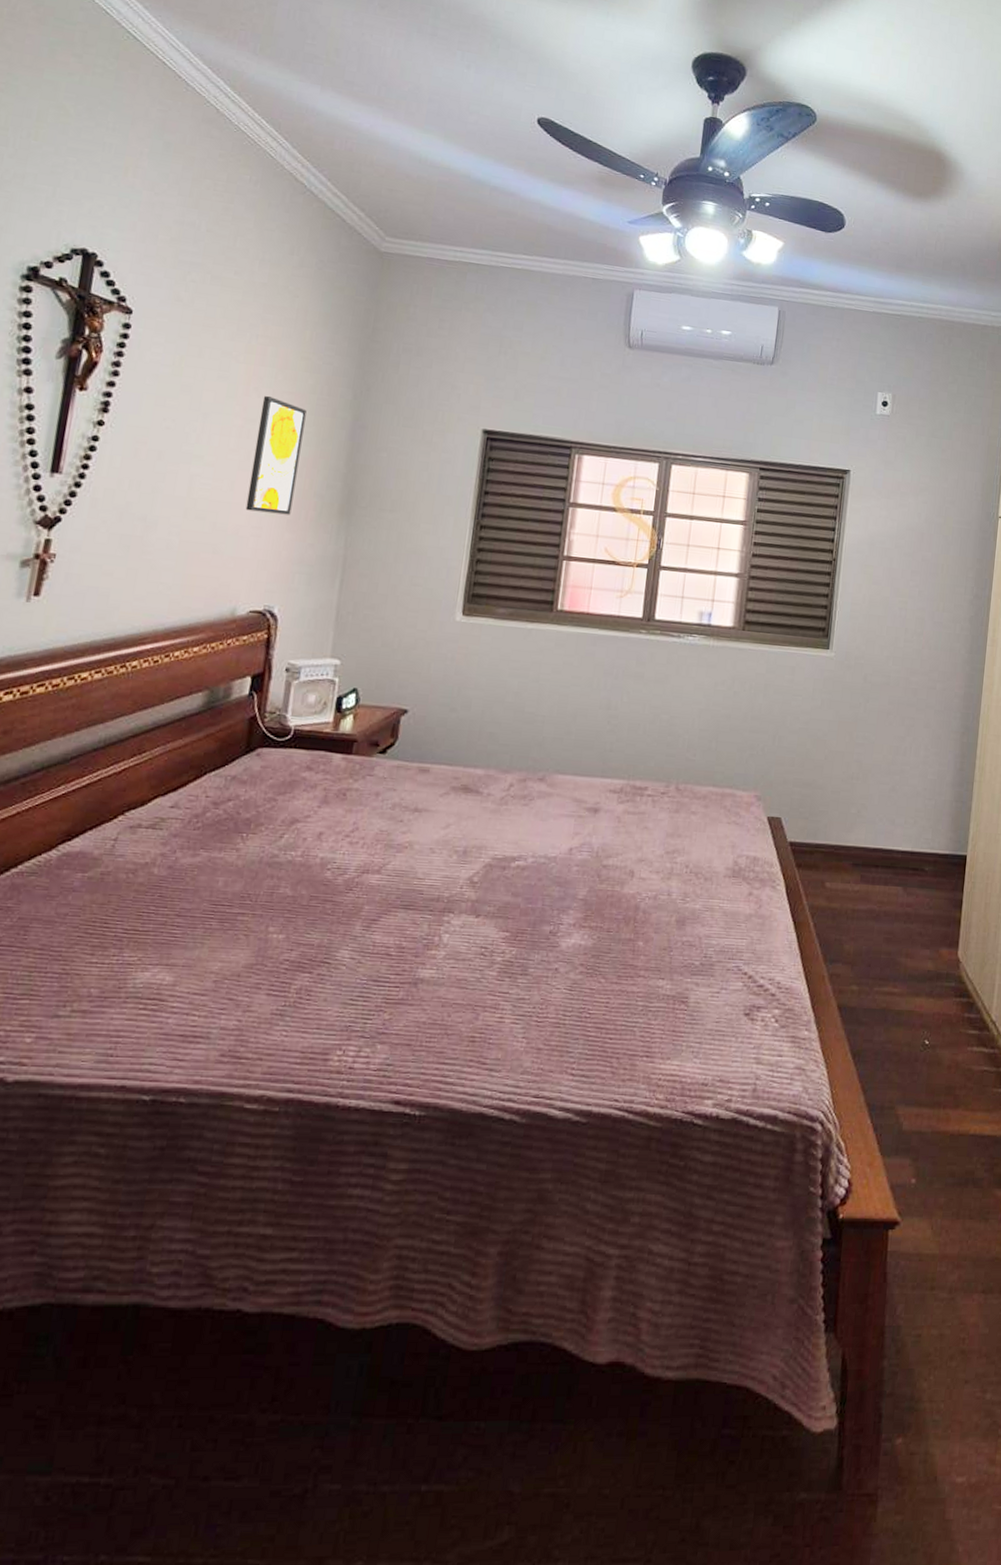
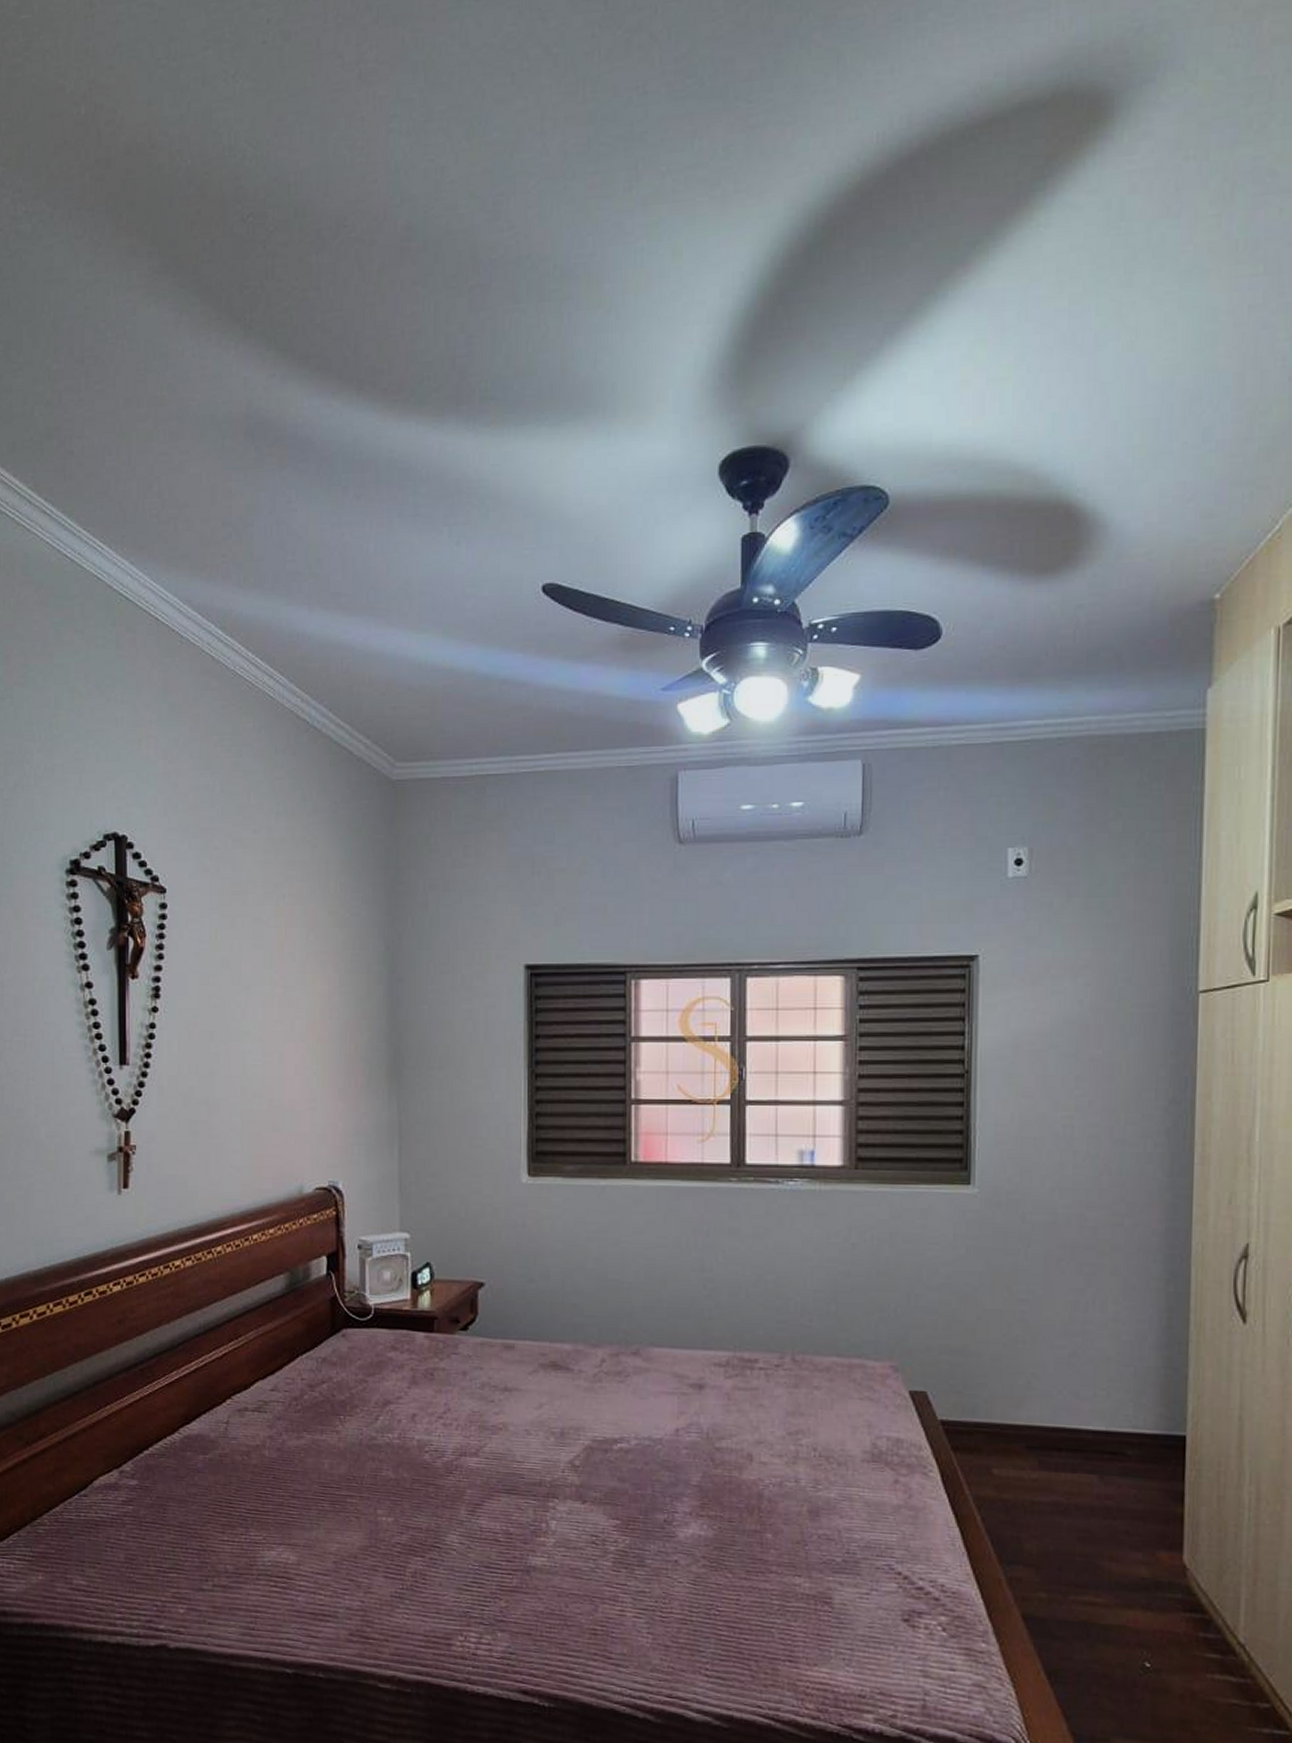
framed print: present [245,395,307,515] -> none [297,958,342,1084]

